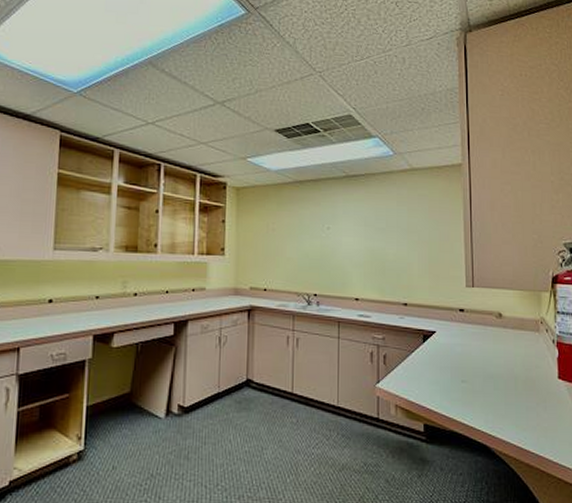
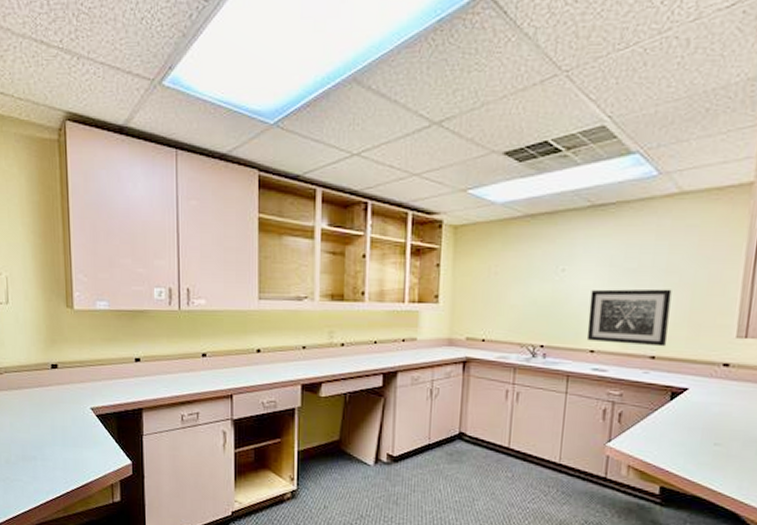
wall art: none [351,245,415,295] -> present [586,289,672,347]

